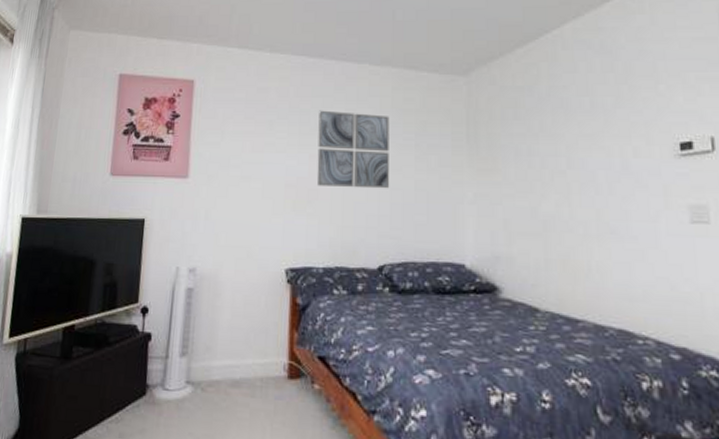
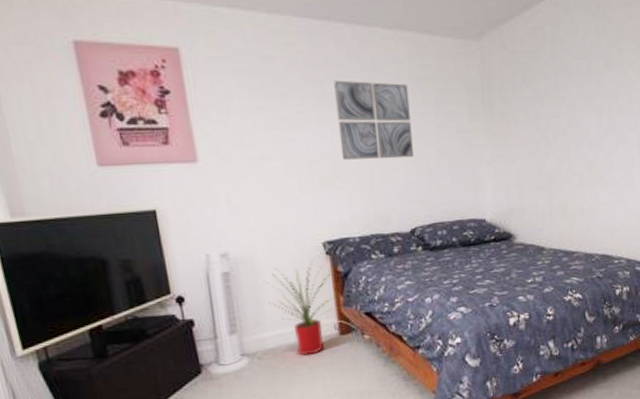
house plant: none [223,287,291,397] -> present [266,260,338,356]

